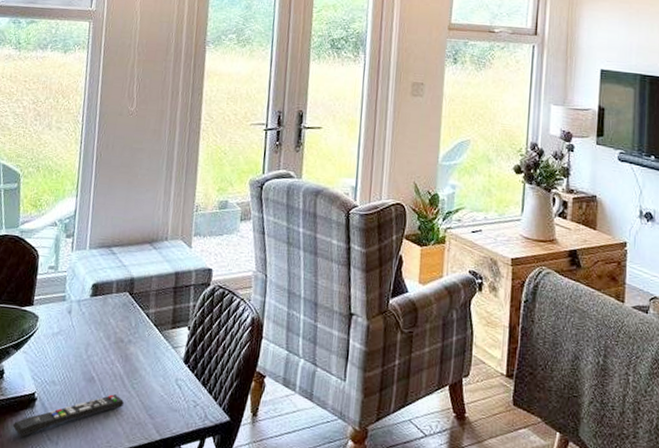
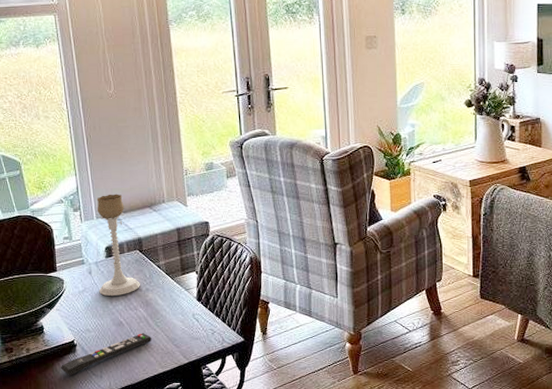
candle holder: none [75,222,123,345] -> present [96,194,140,297]

